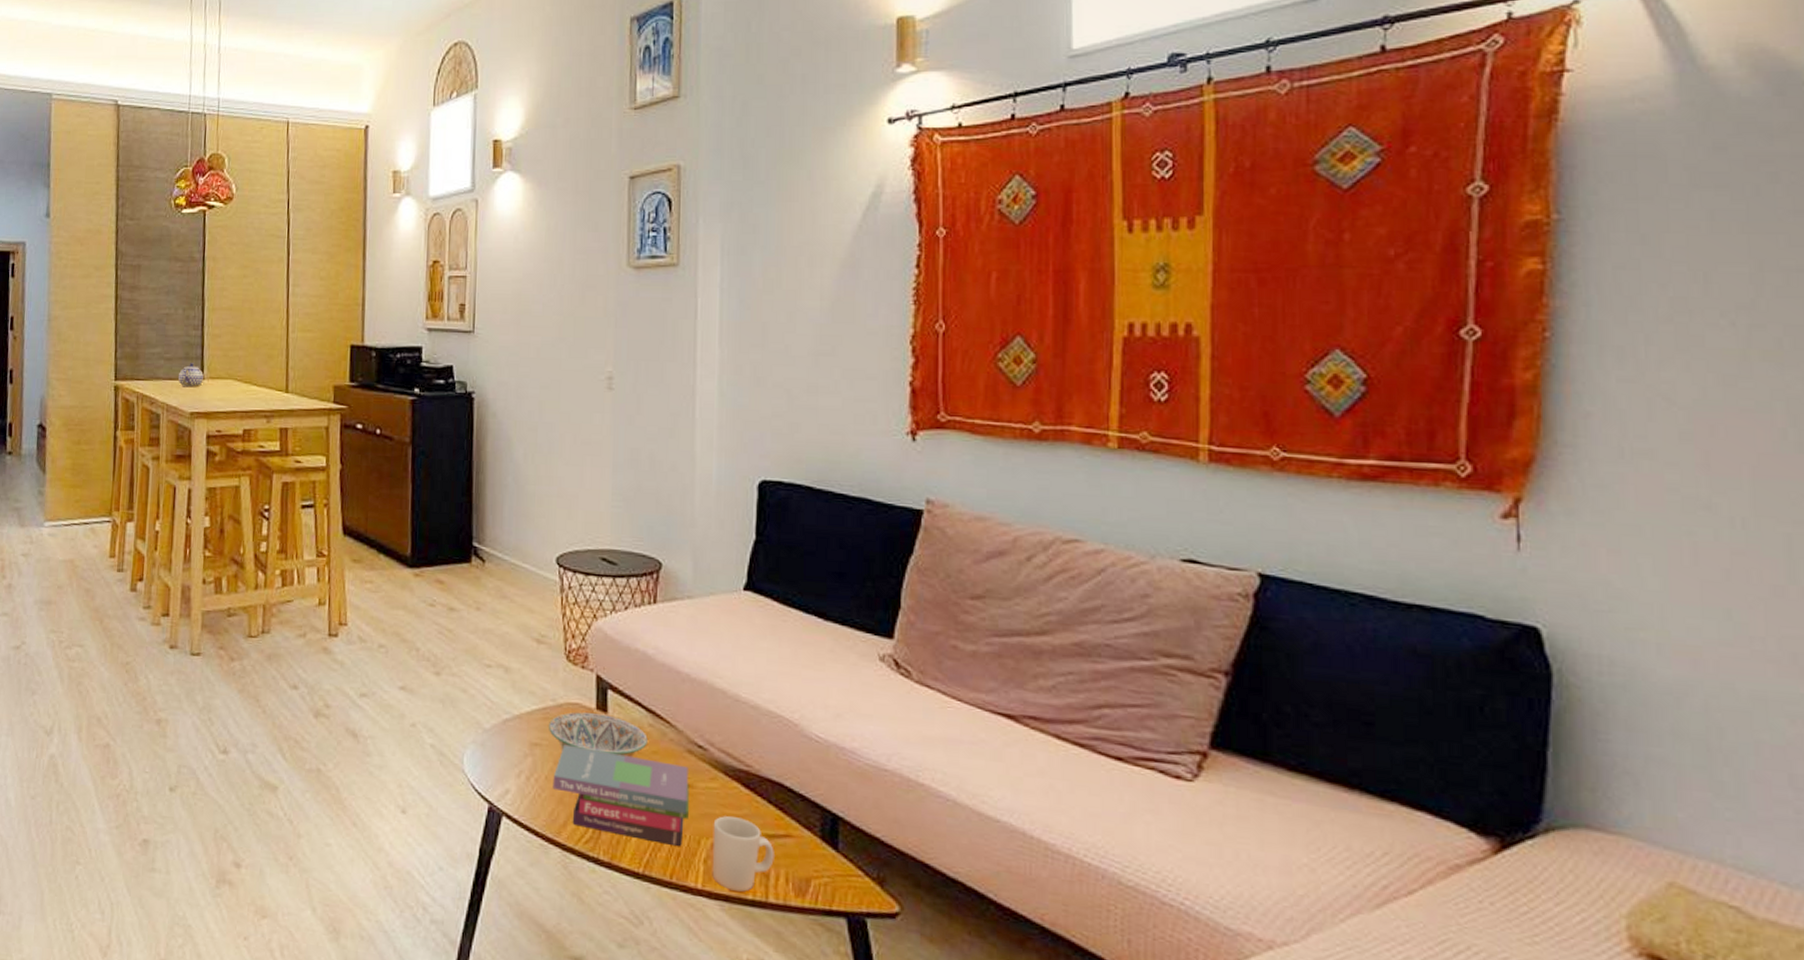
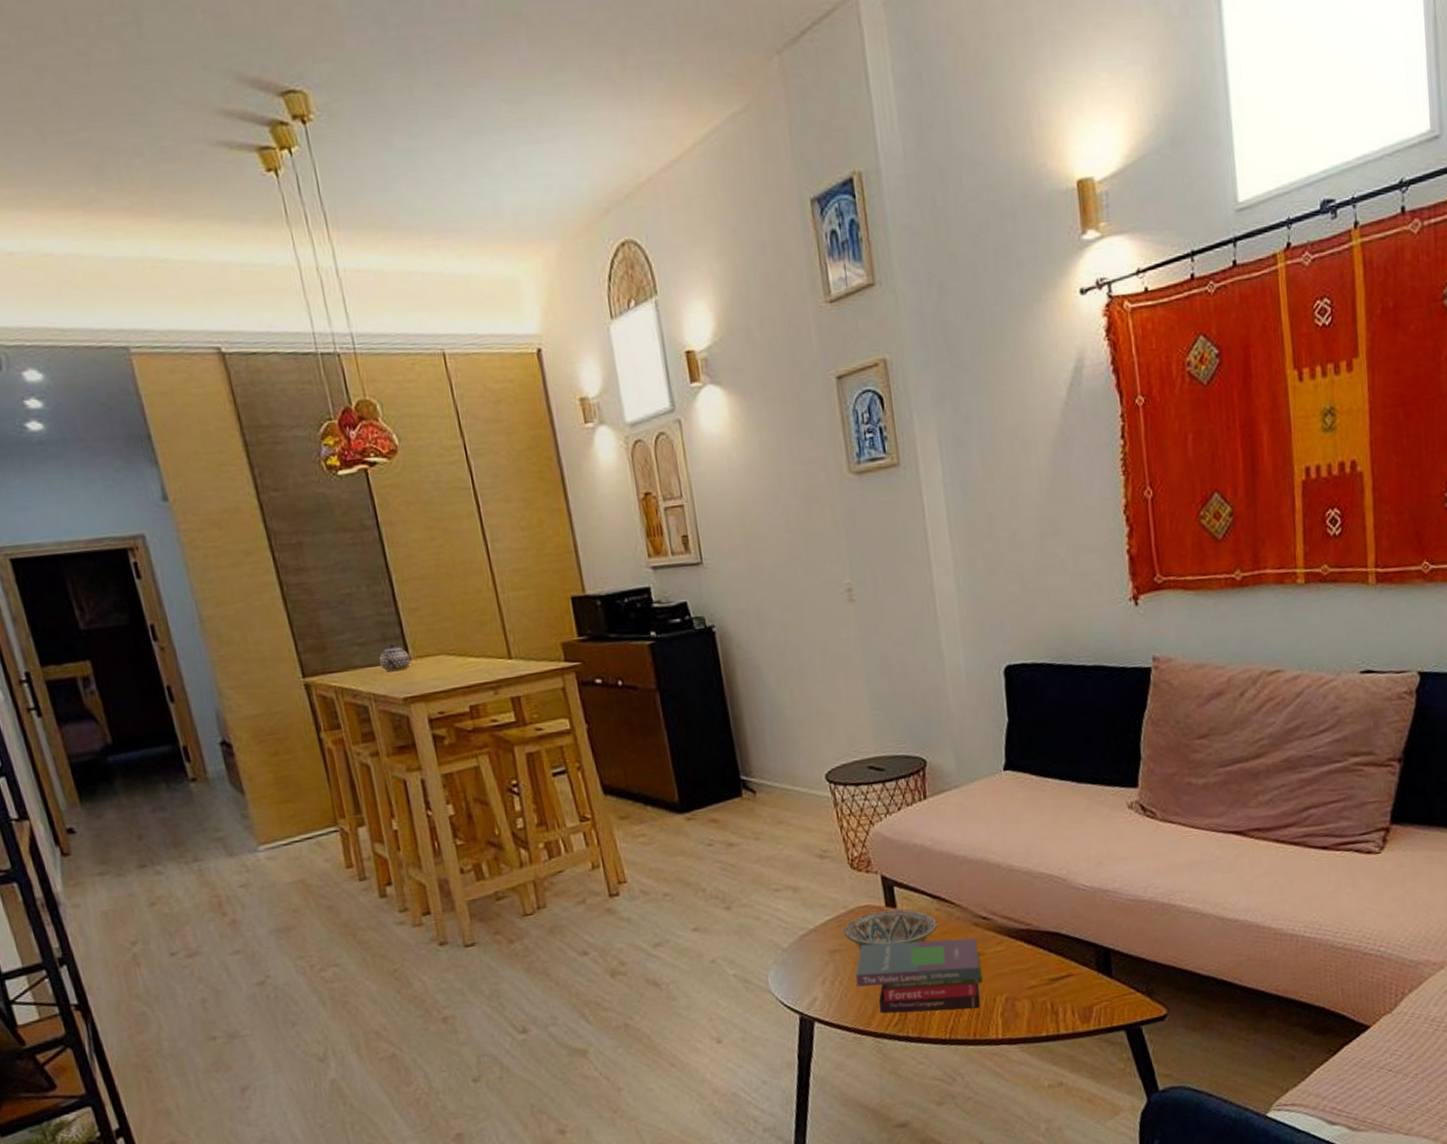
mug: present [712,816,774,892] -> none [1004,970,1061,1033]

